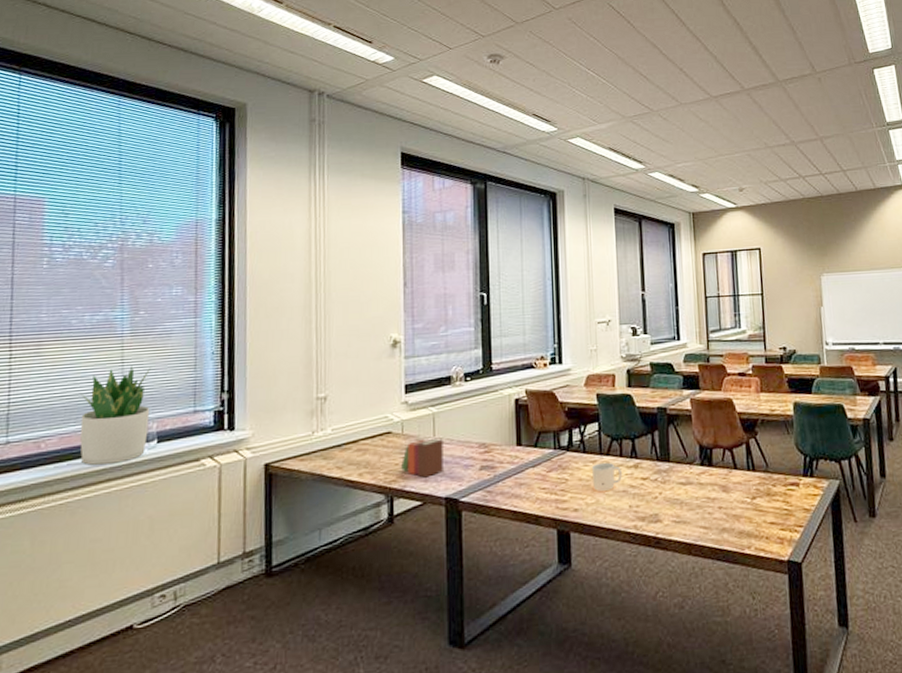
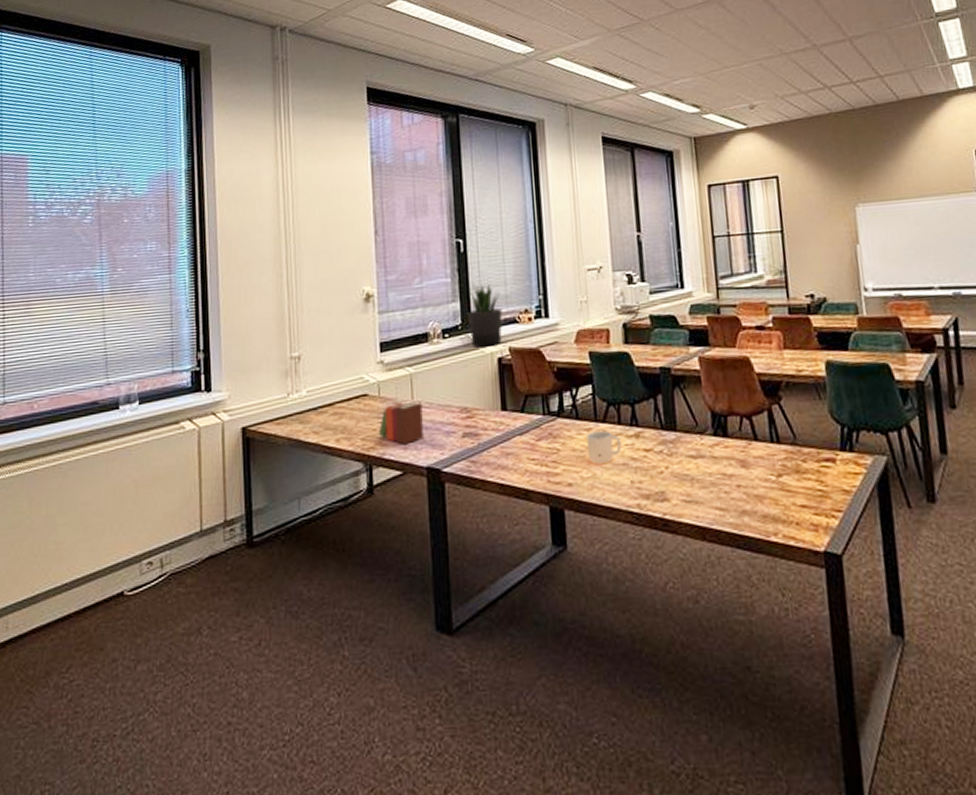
planter: present [80,366,151,465] -> none [67,325,131,427]
planter: none [488,331,521,390] -> present [466,282,503,347]

